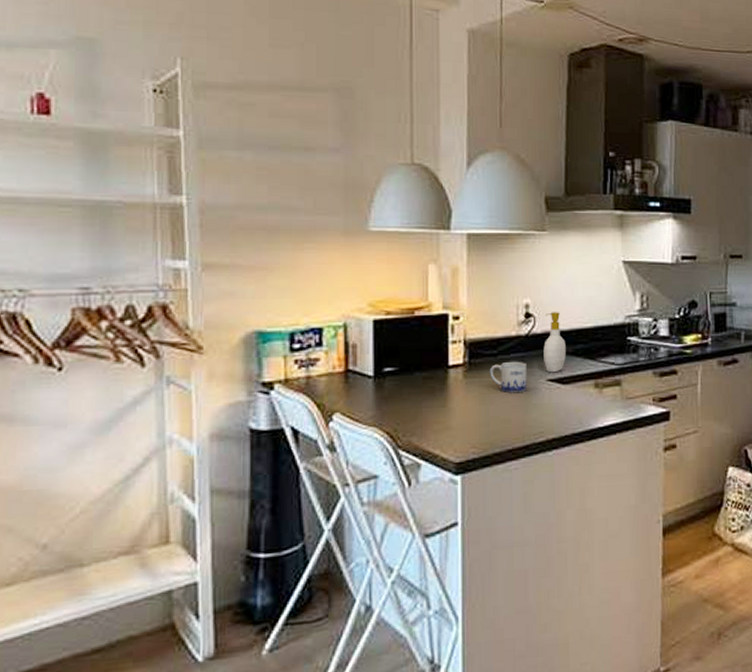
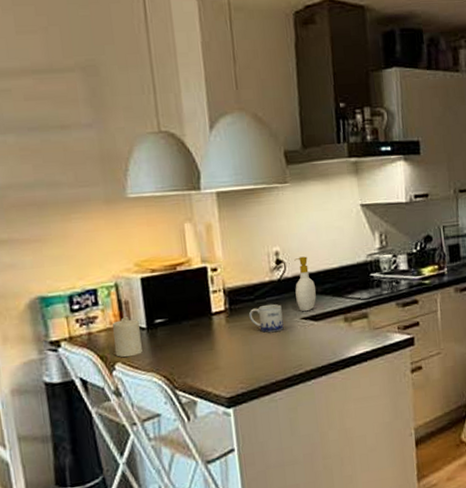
candle: none [334,362,366,408] -> present [111,317,142,358]

